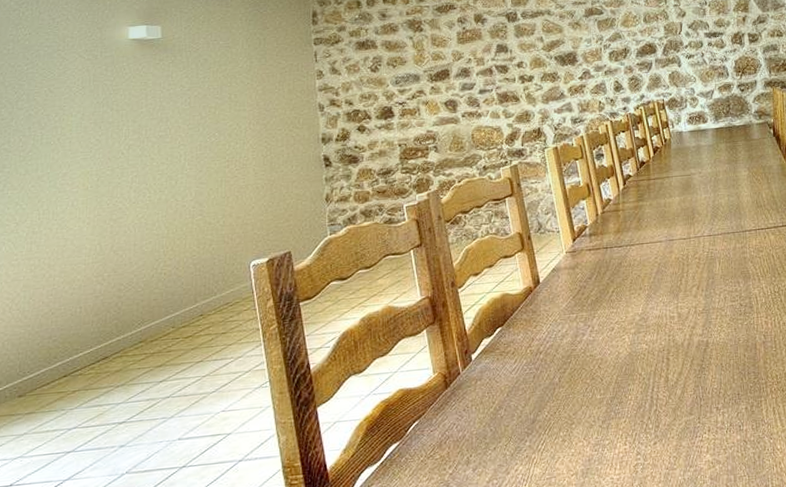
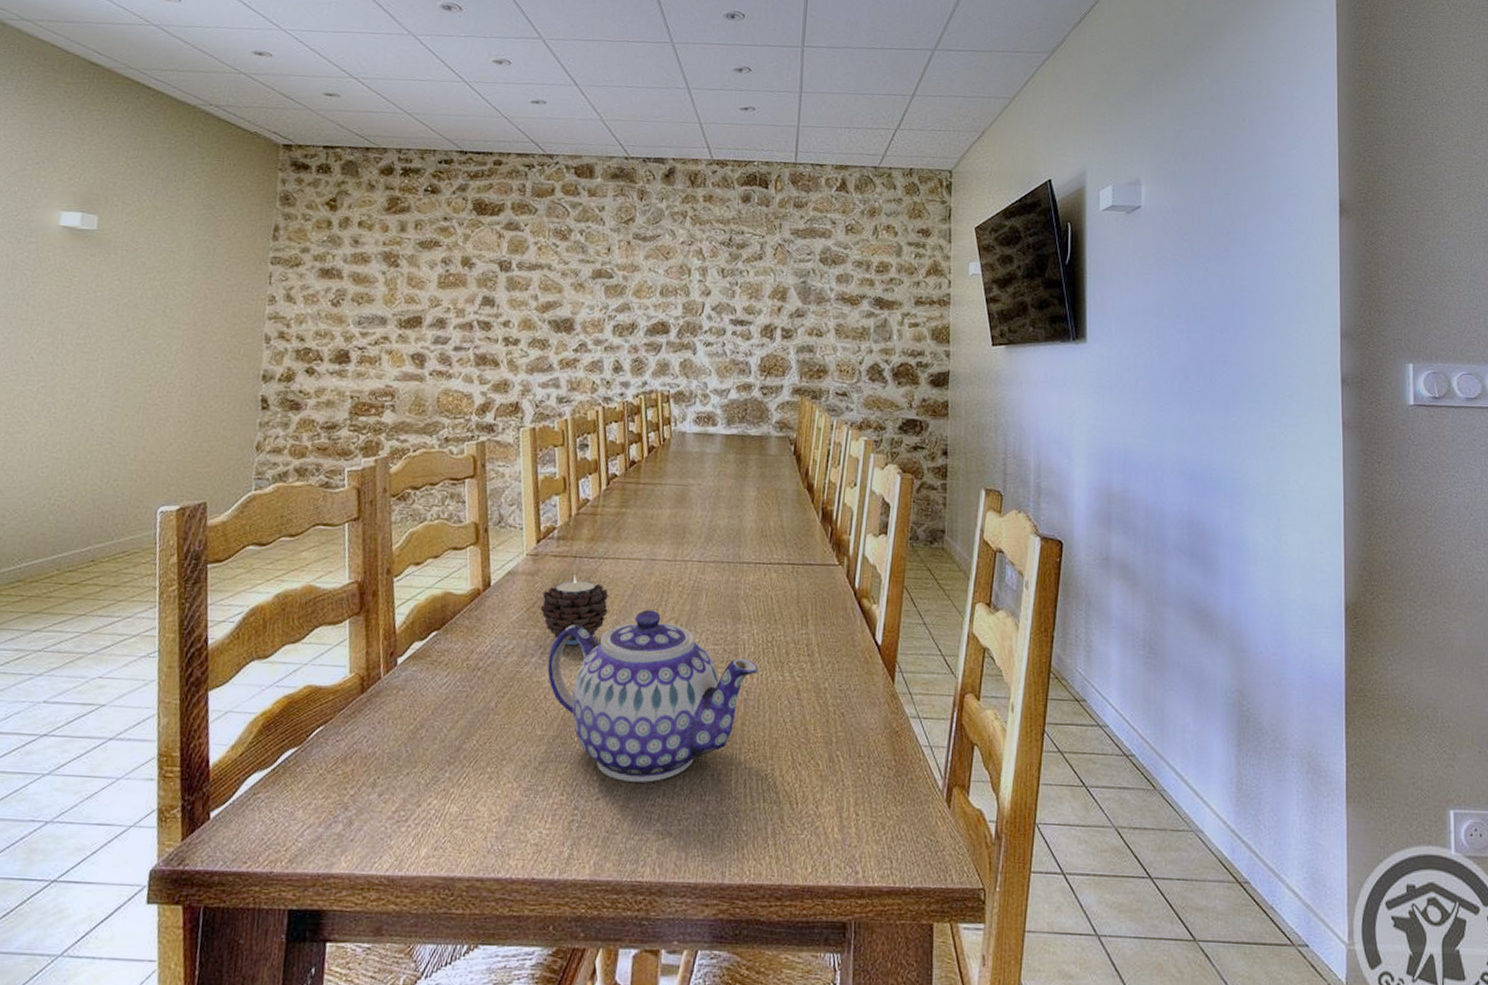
candle: none [584,262,640,321] -> present [540,574,608,645]
teapot: none [597,281,771,425] -> present [547,609,758,783]

